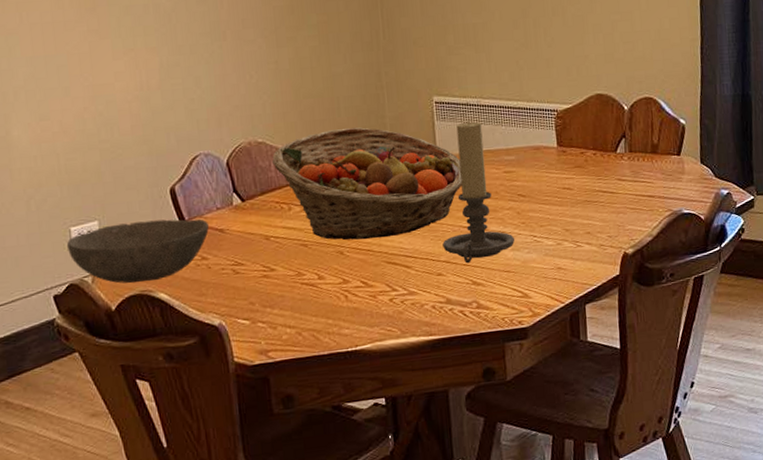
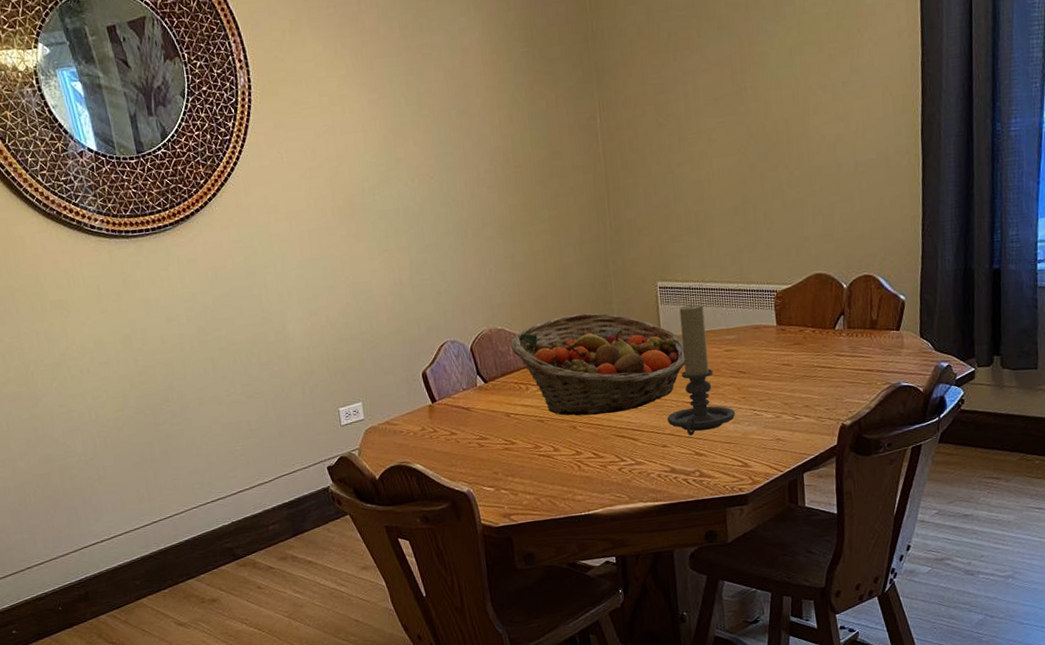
bowl: present [67,218,210,284] -> none [337,399,457,456]

